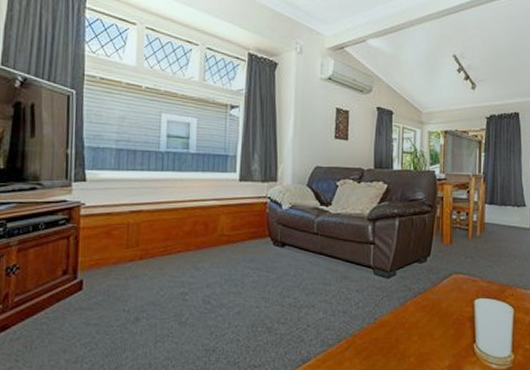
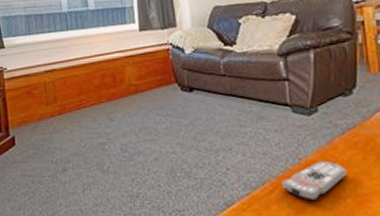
remote control: none [357,321,414,358] -> present [282,161,347,201]

